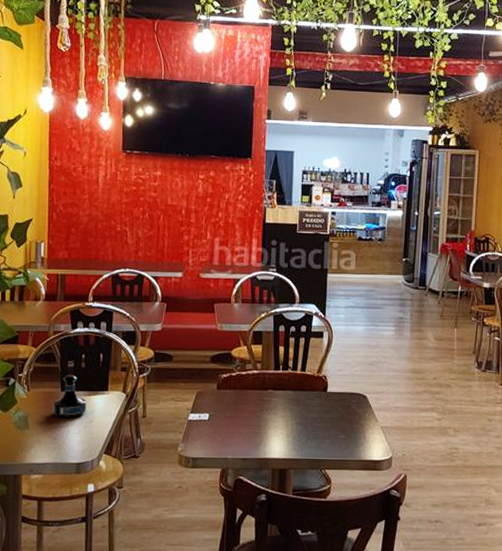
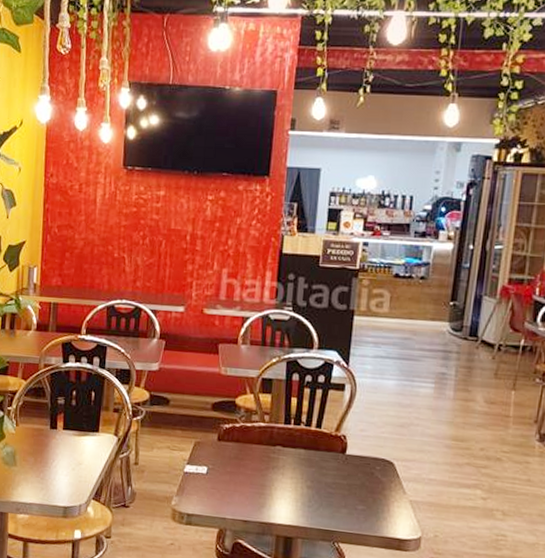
tequila bottle: present [53,374,87,418] -> none [41,411,76,459]

